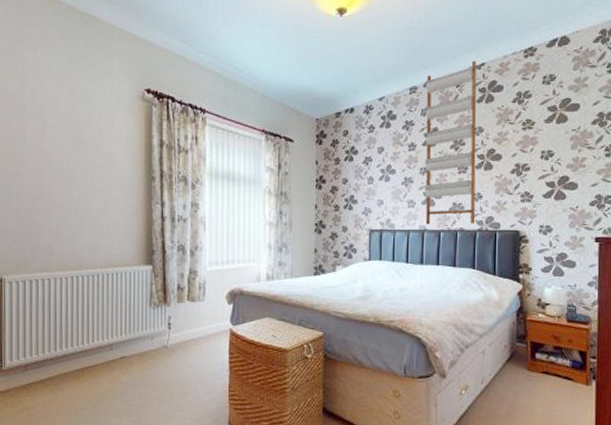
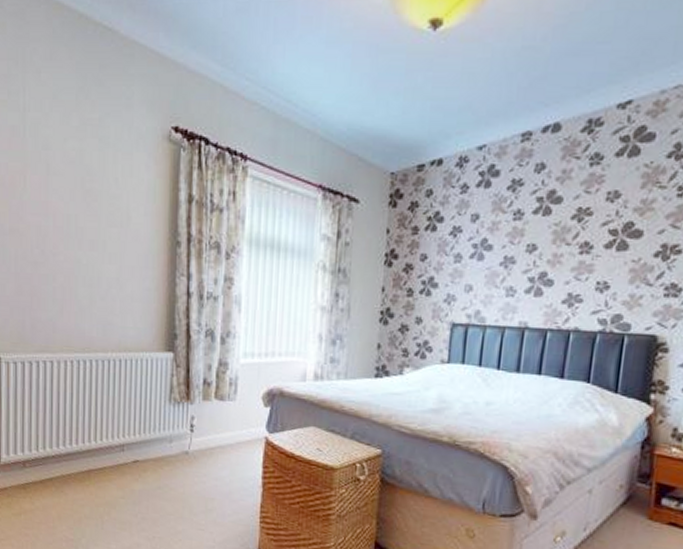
shelf: present [425,60,477,225] -> none [528,96,621,323]

